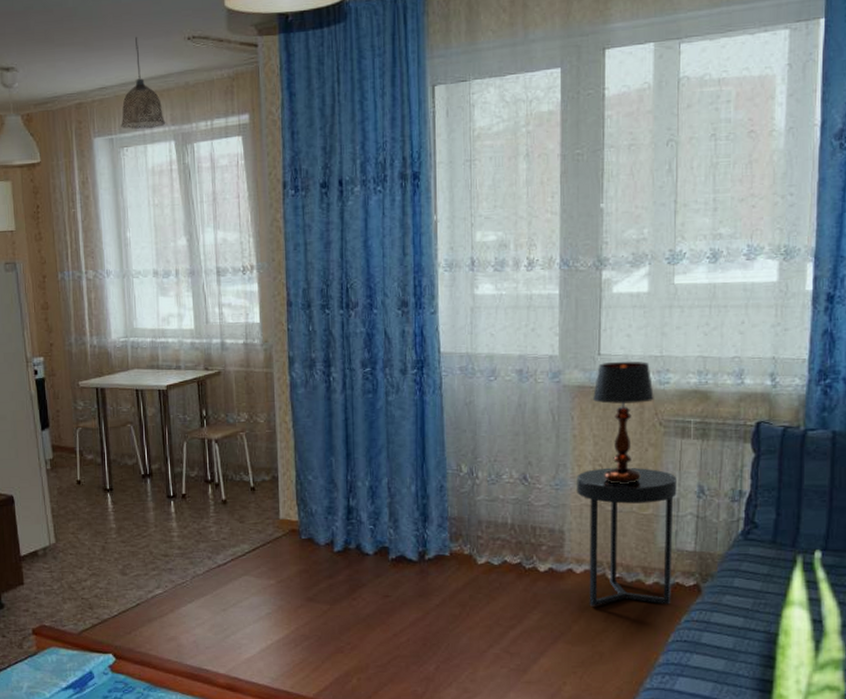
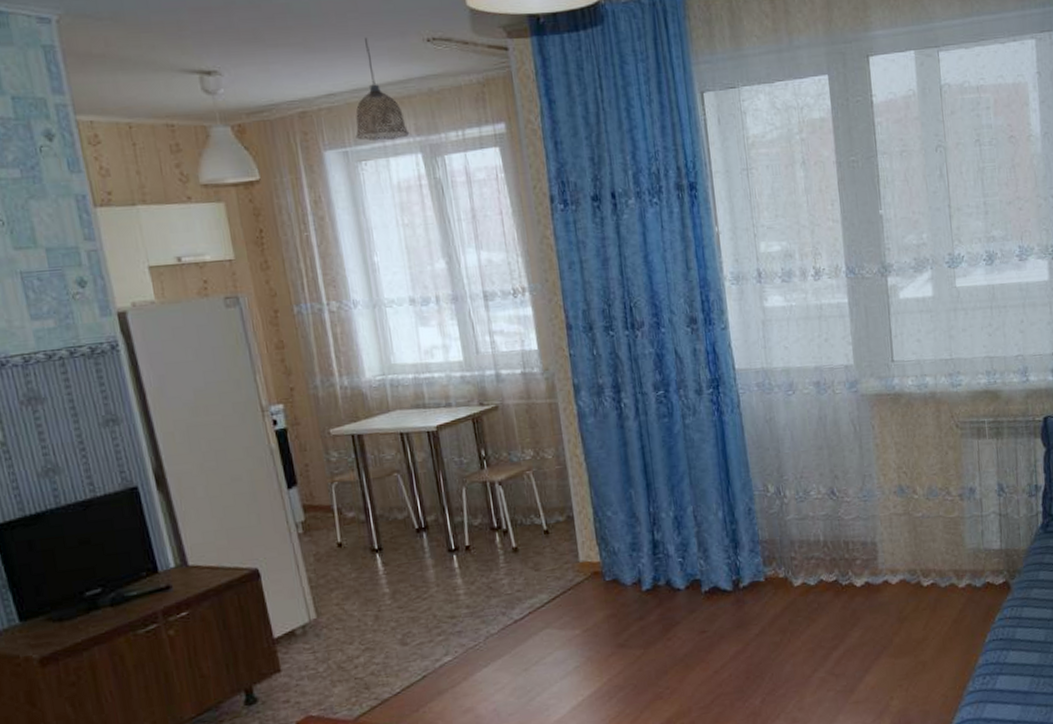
side table: present [577,467,677,607] -> none [883,471,984,616]
table lamp: present [593,361,654,484] -> none [891,365,949,490]

